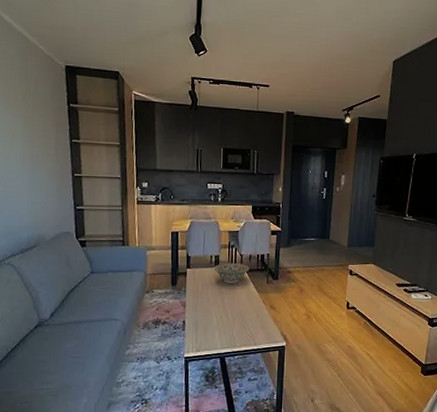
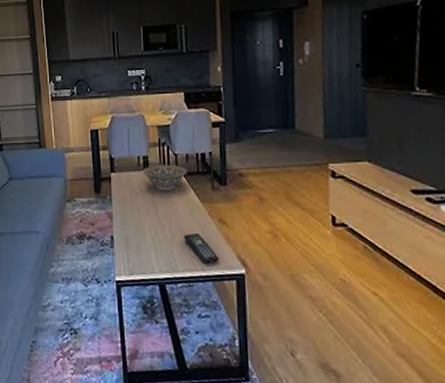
remote control: none [242,316,268,339] -> present [183,232,220,263]

